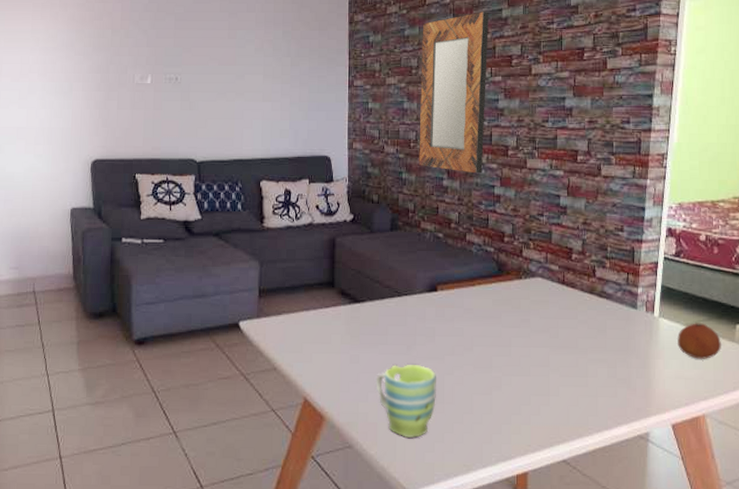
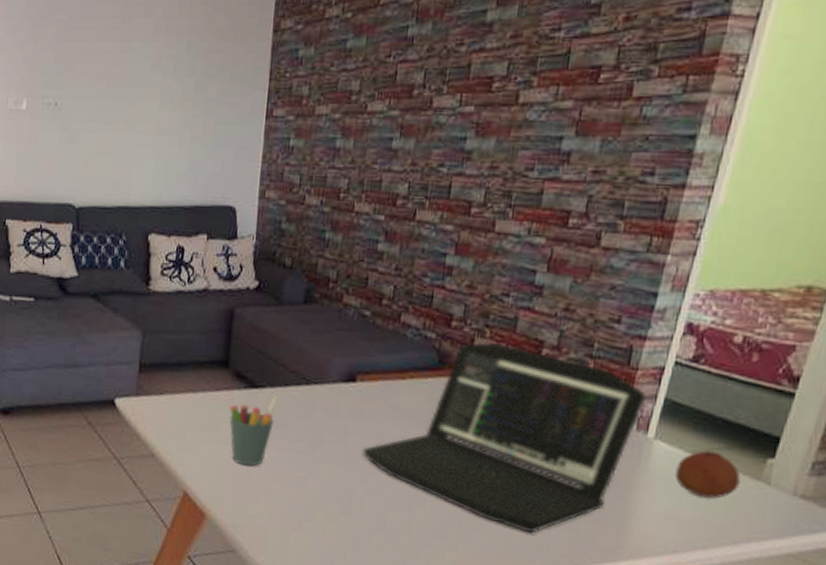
pen holder: none [337,307,376,370] -> present [229,394,278,466]
mug: present [376,365,436,438] -> none [269,464,344,550]
home mirror: present [419,12,488,174] -> none [348,14,467,237]
laptop: none [448,251,649,402] -> present [362,342,647,533]

